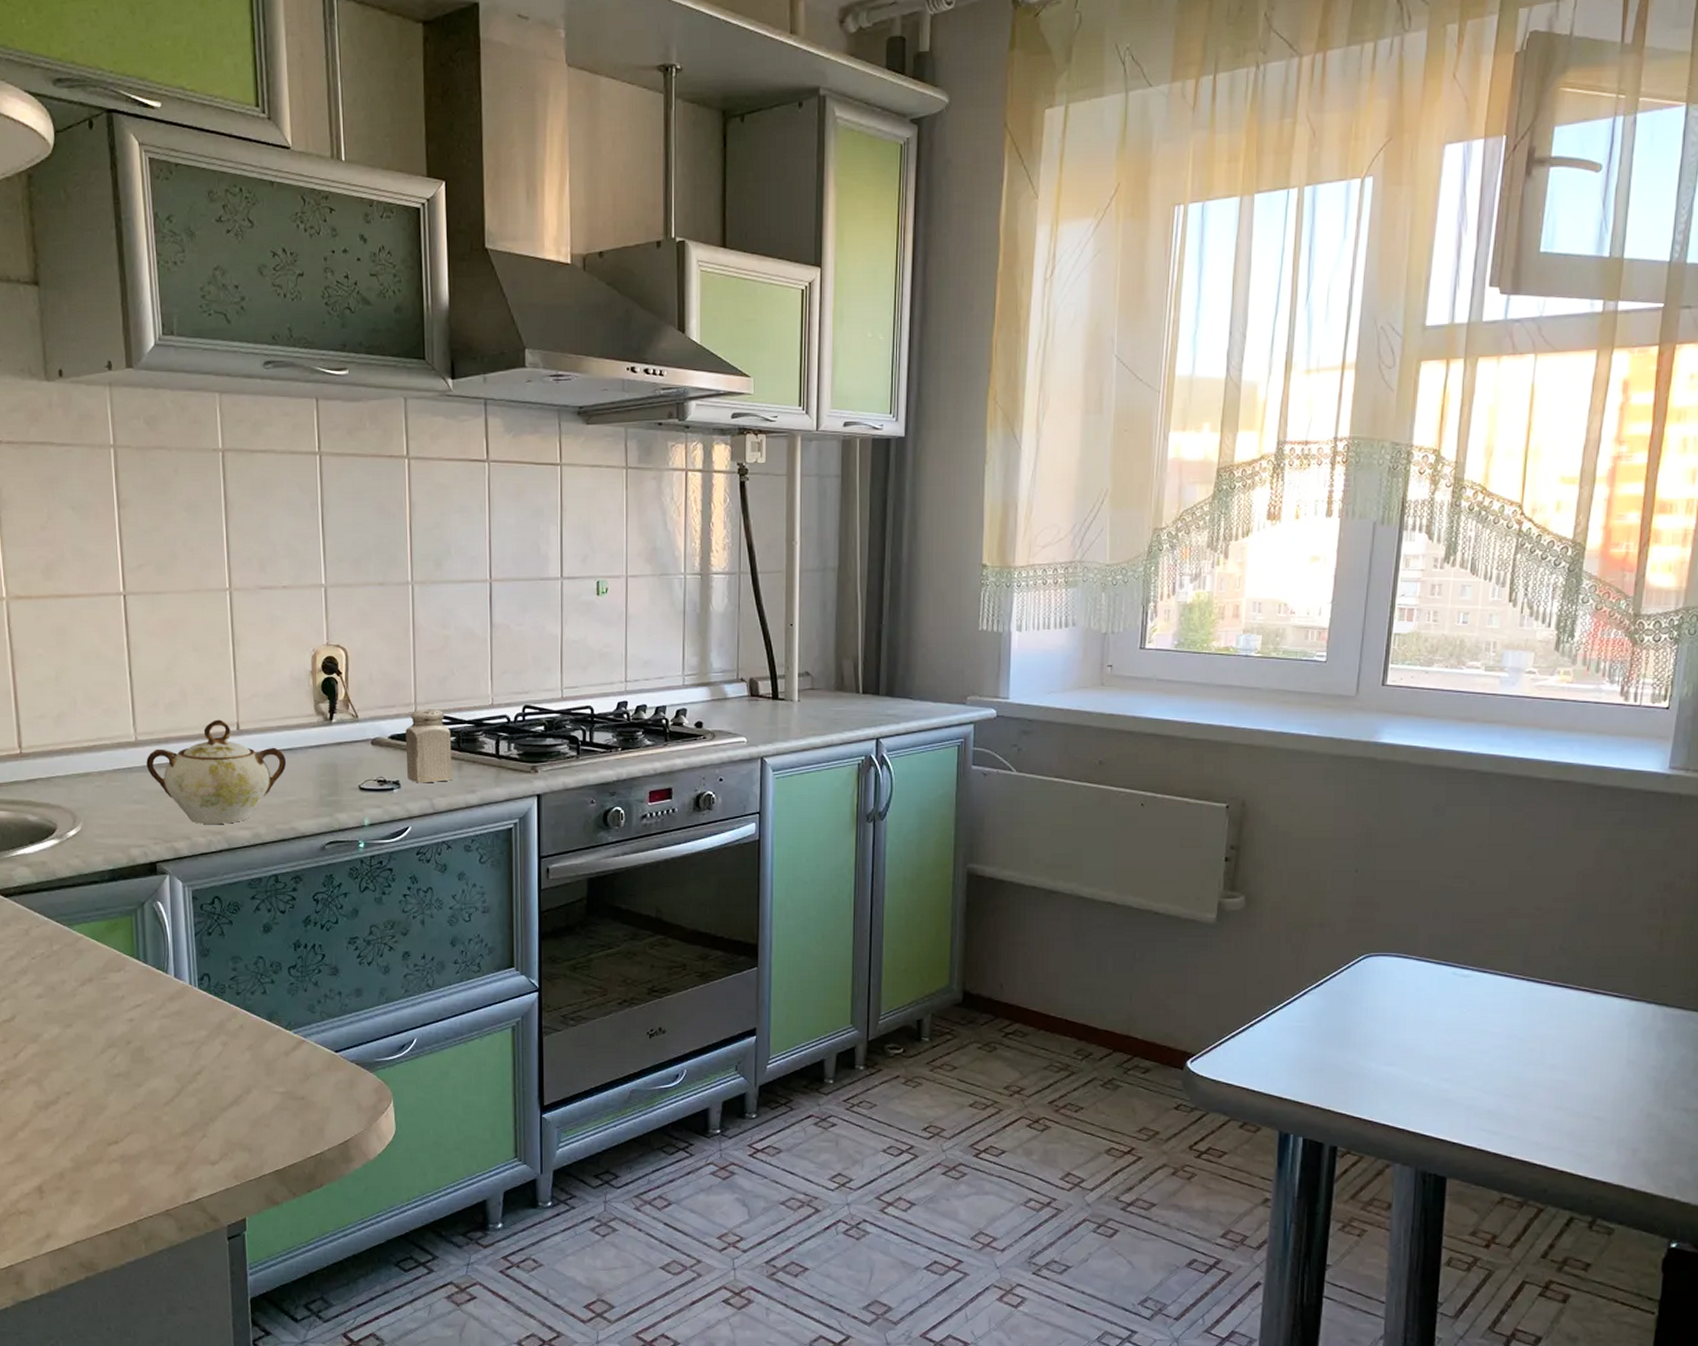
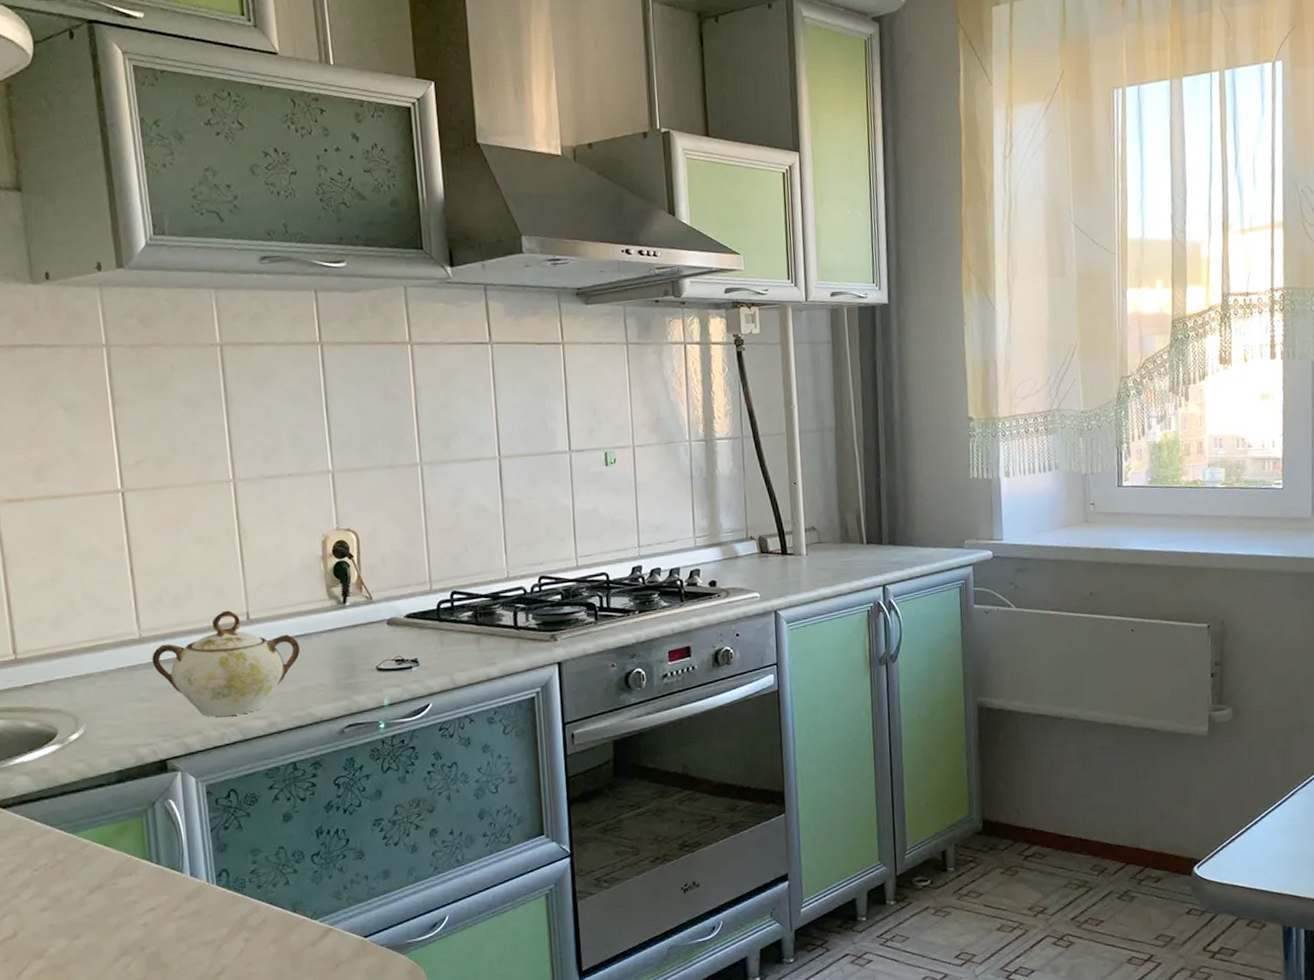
salt shaker: present [405,709,453,783] -> none [421,585,472,660]

